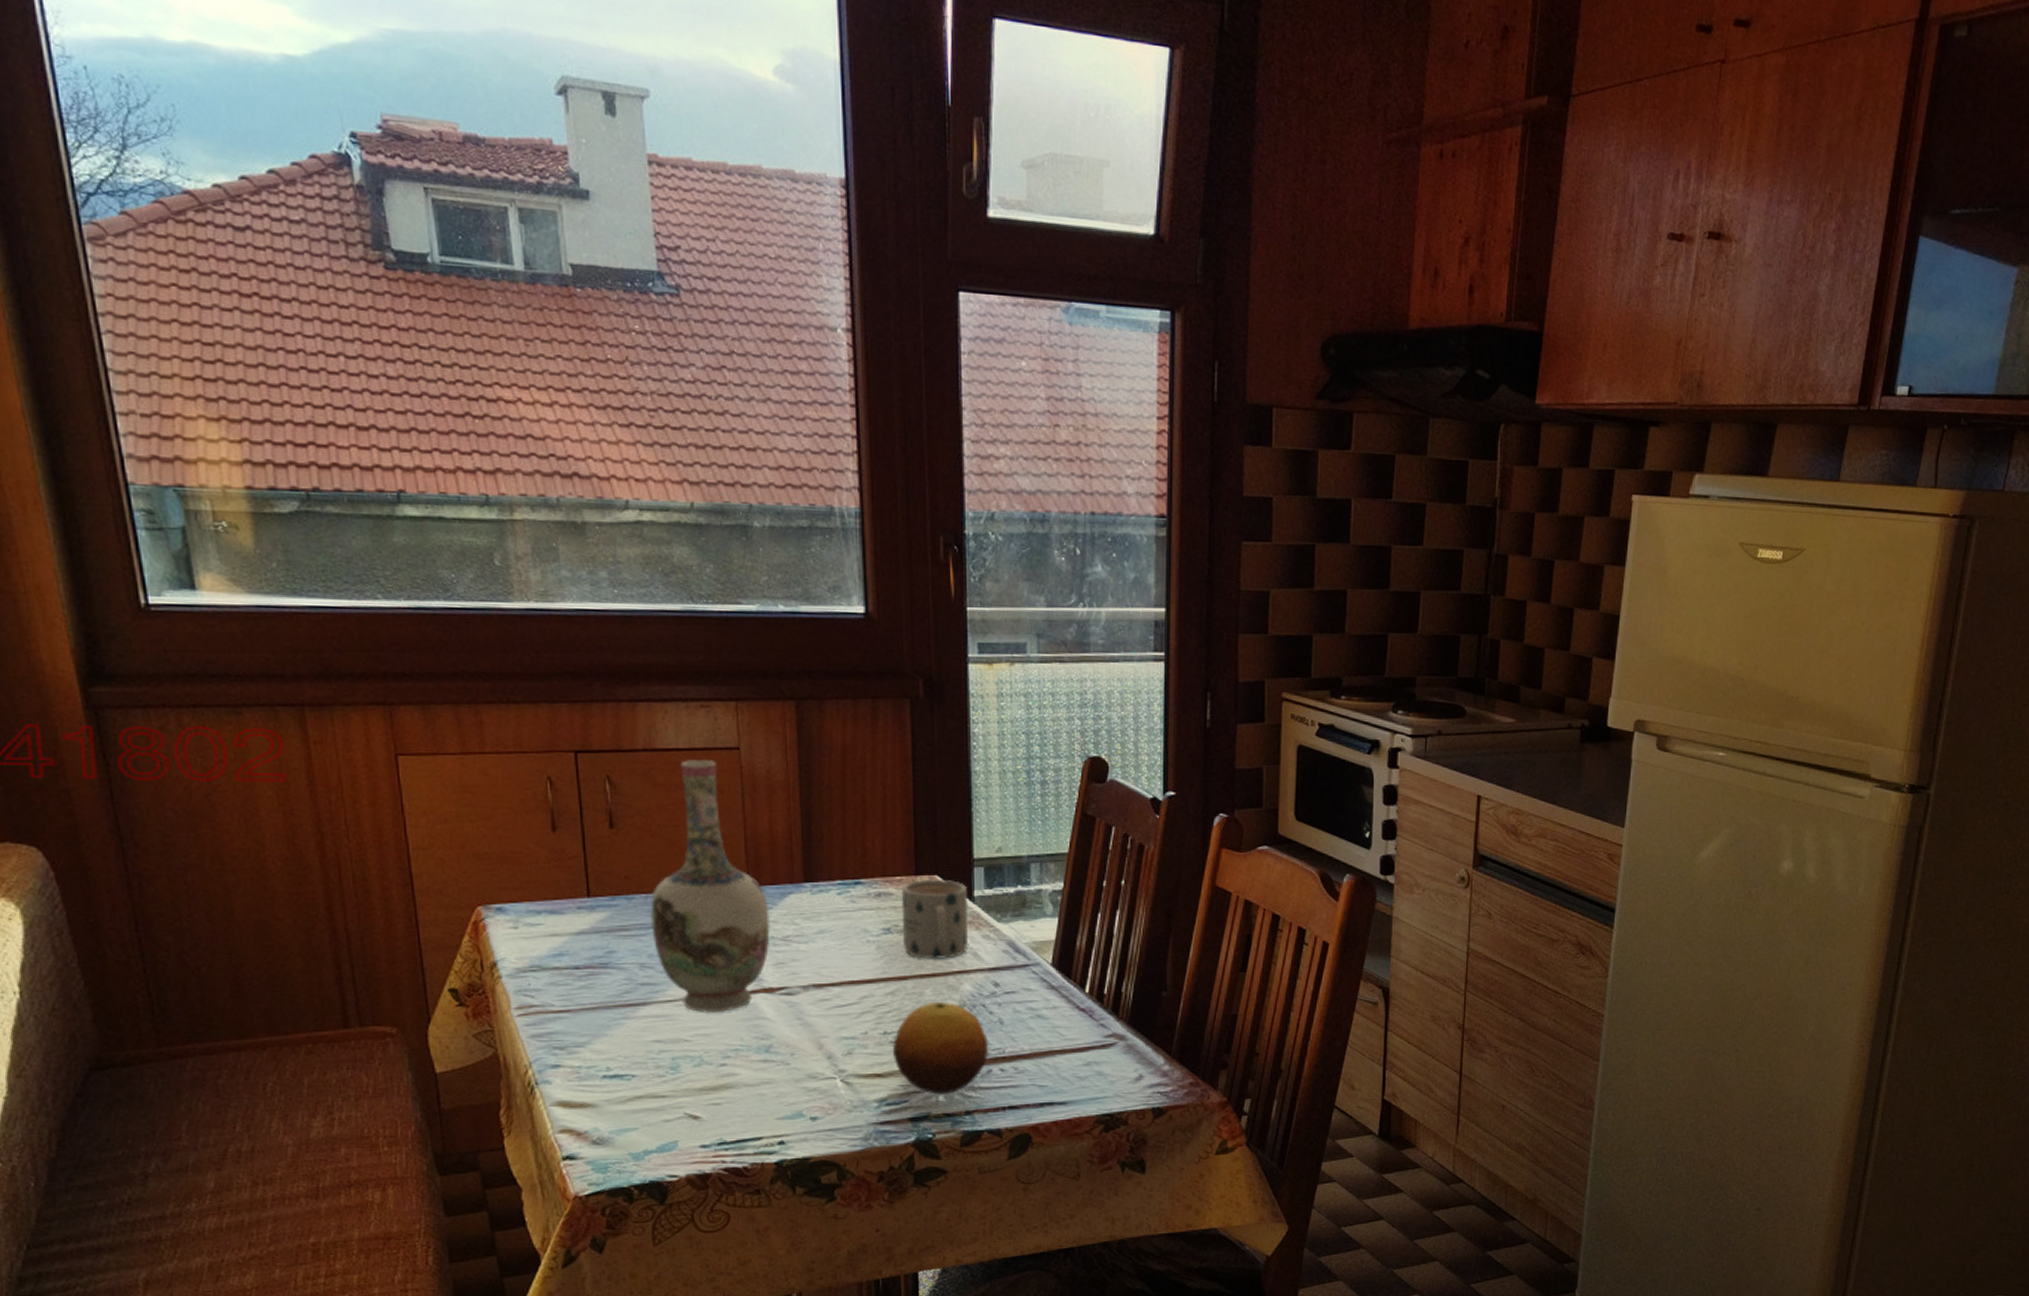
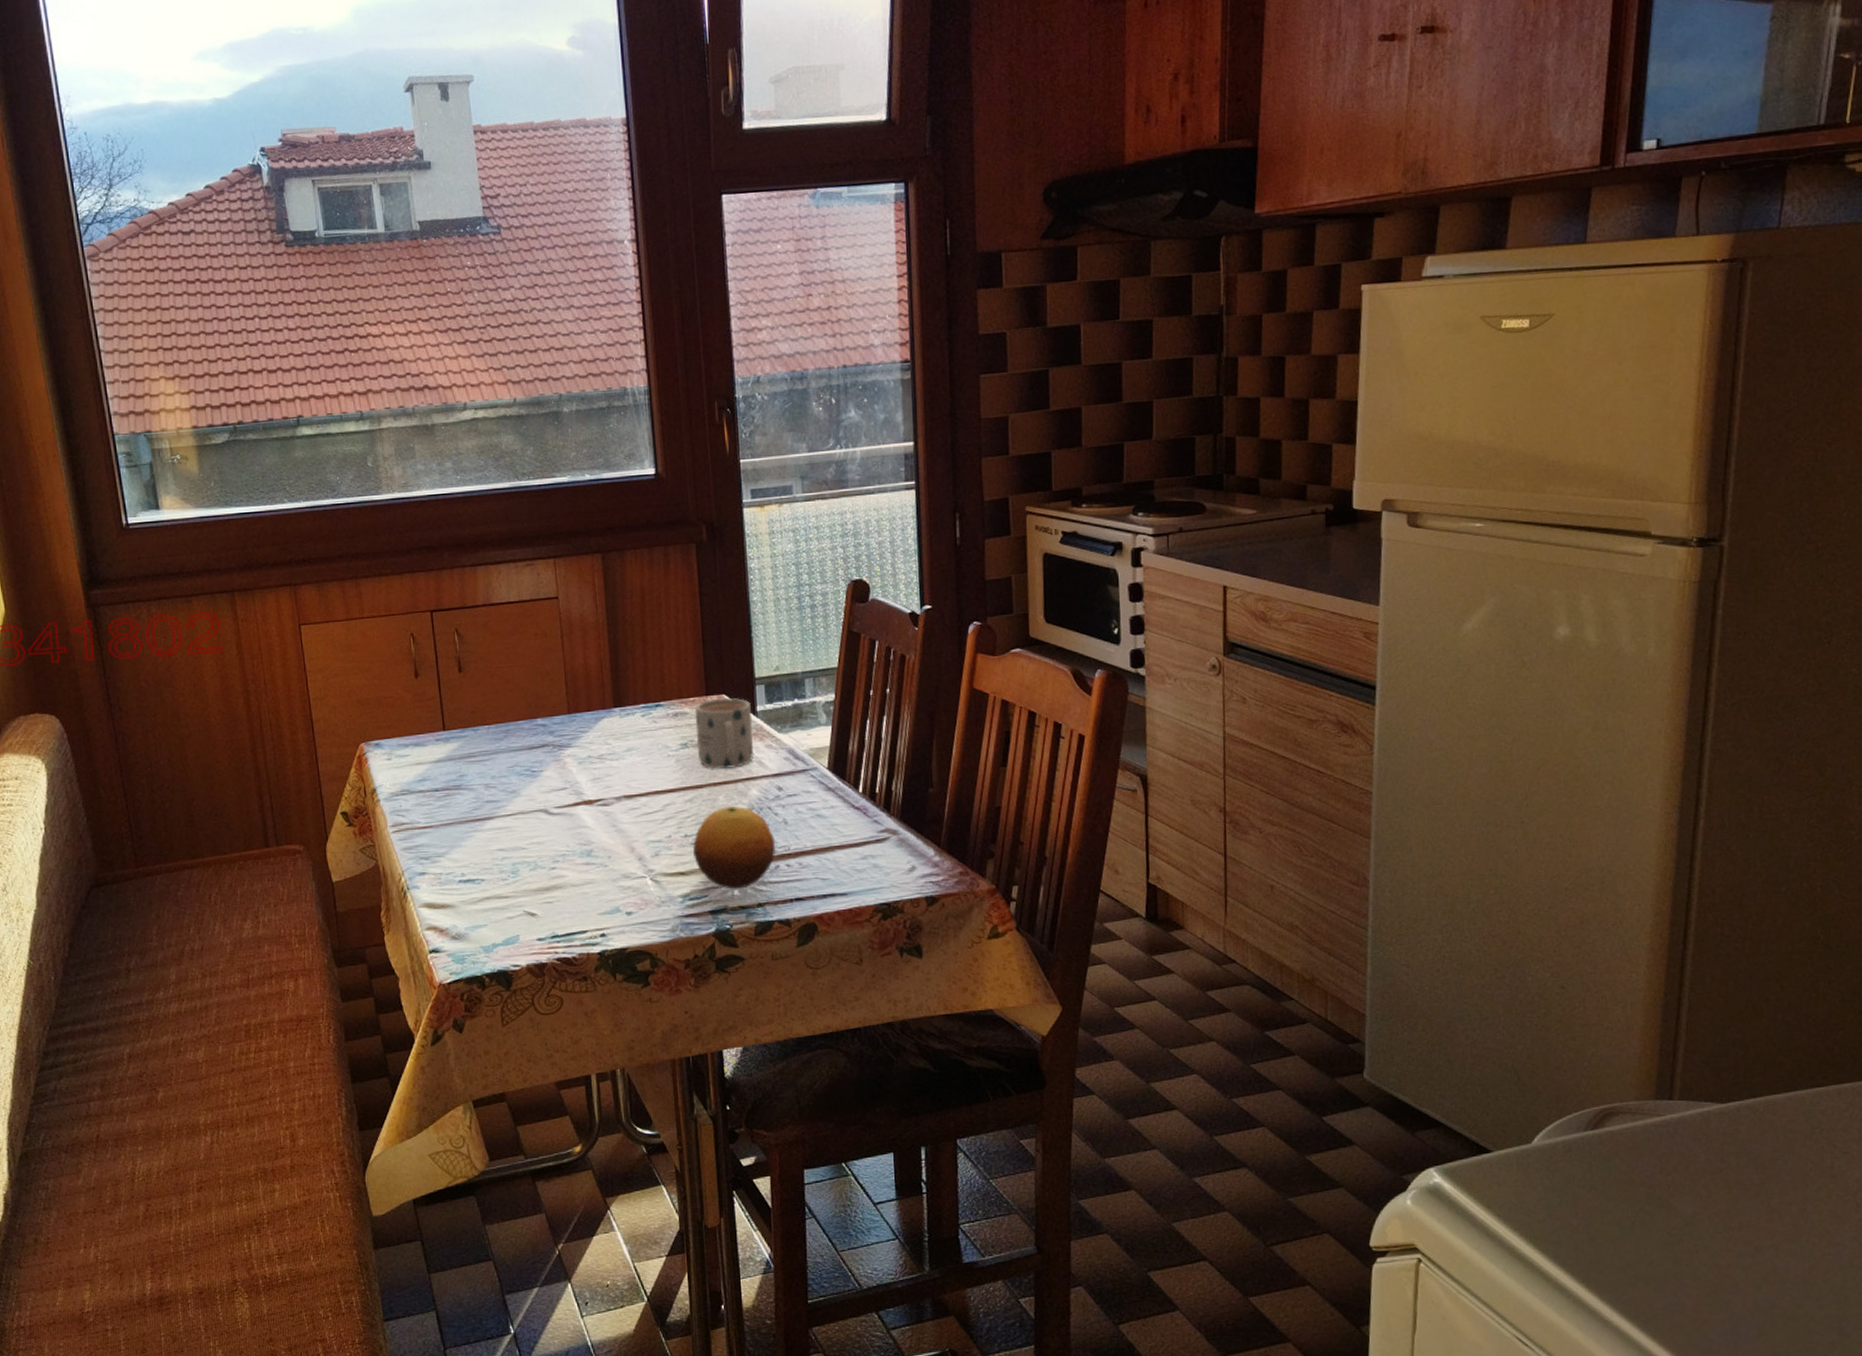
vase: present [649,759,770,1014] -> none [491,608,588,825]

